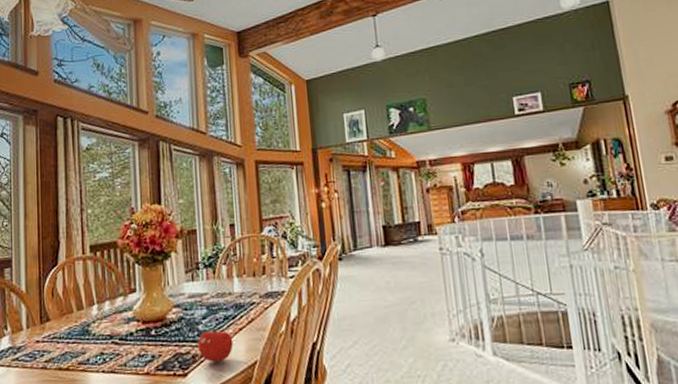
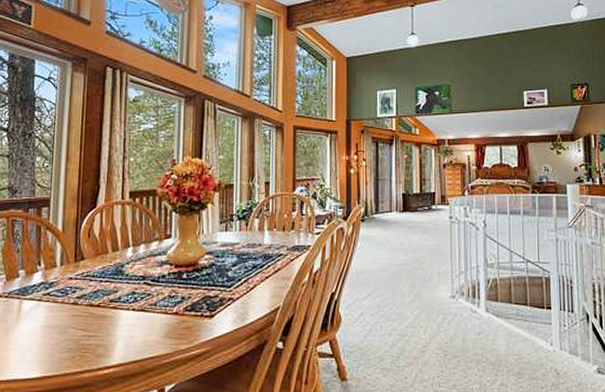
fruit: present [198,328,234,362] -> none [226,275,259,305]

